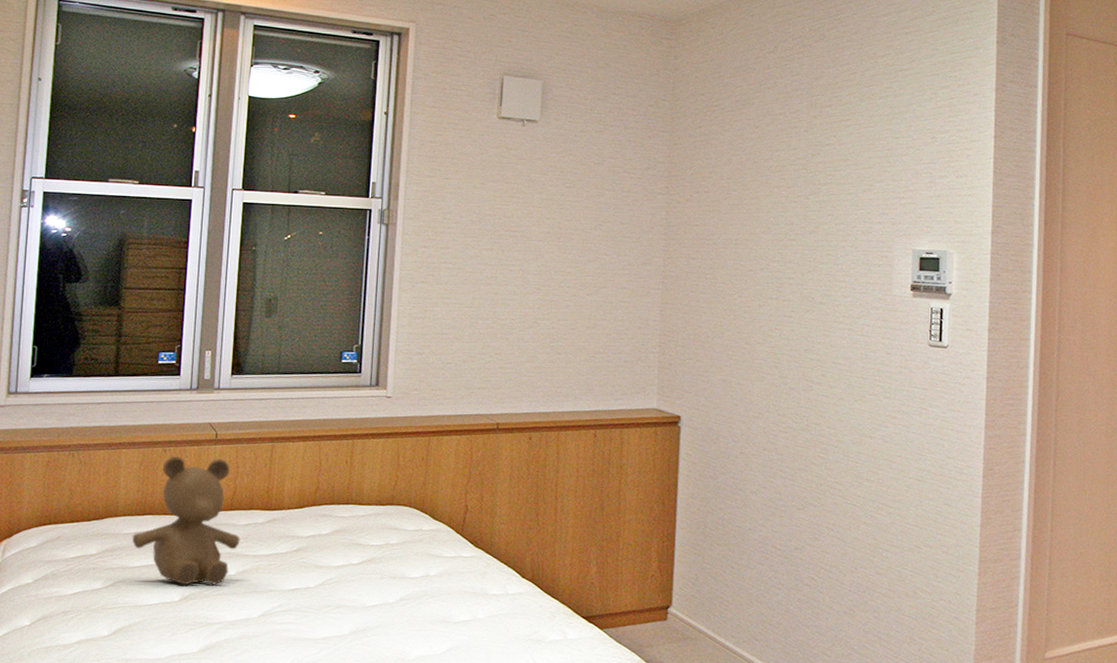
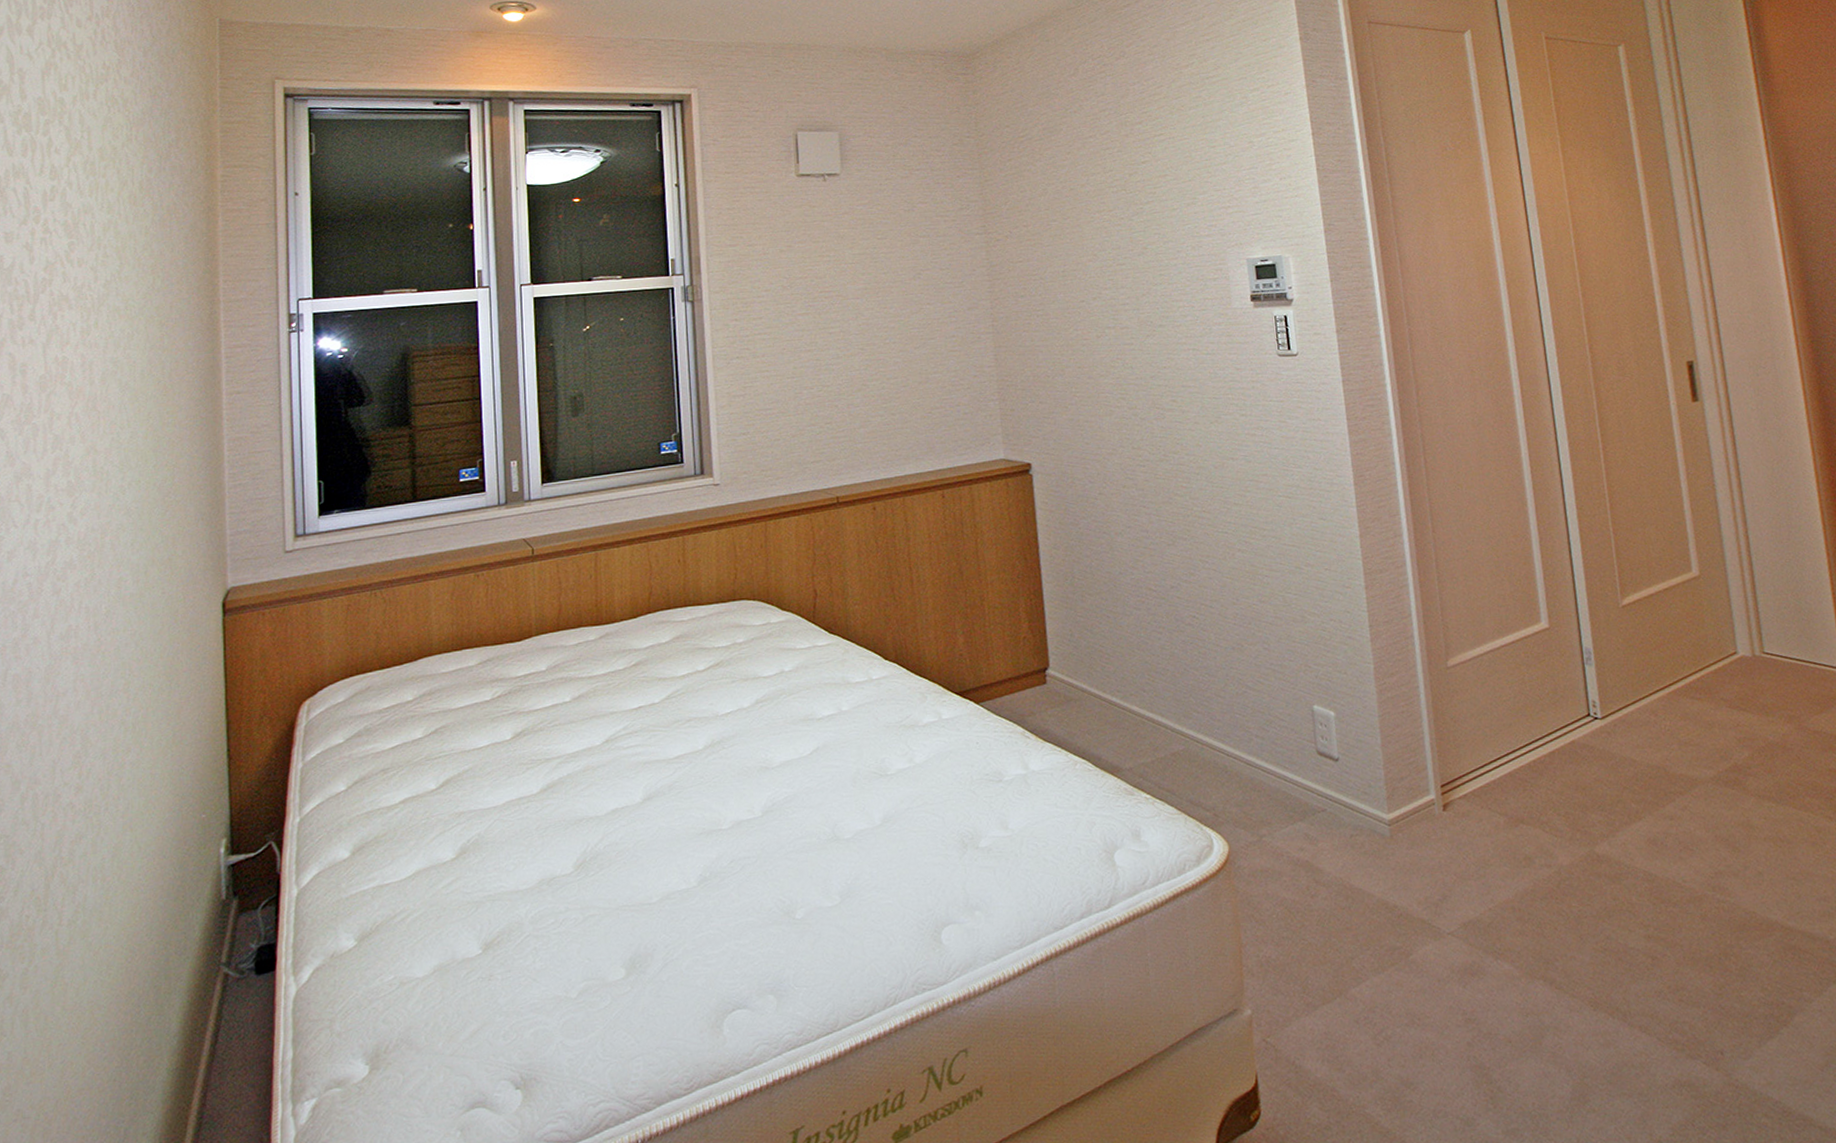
teddy bear: present [132,456,240,586] -> none [451,576,572,721]

